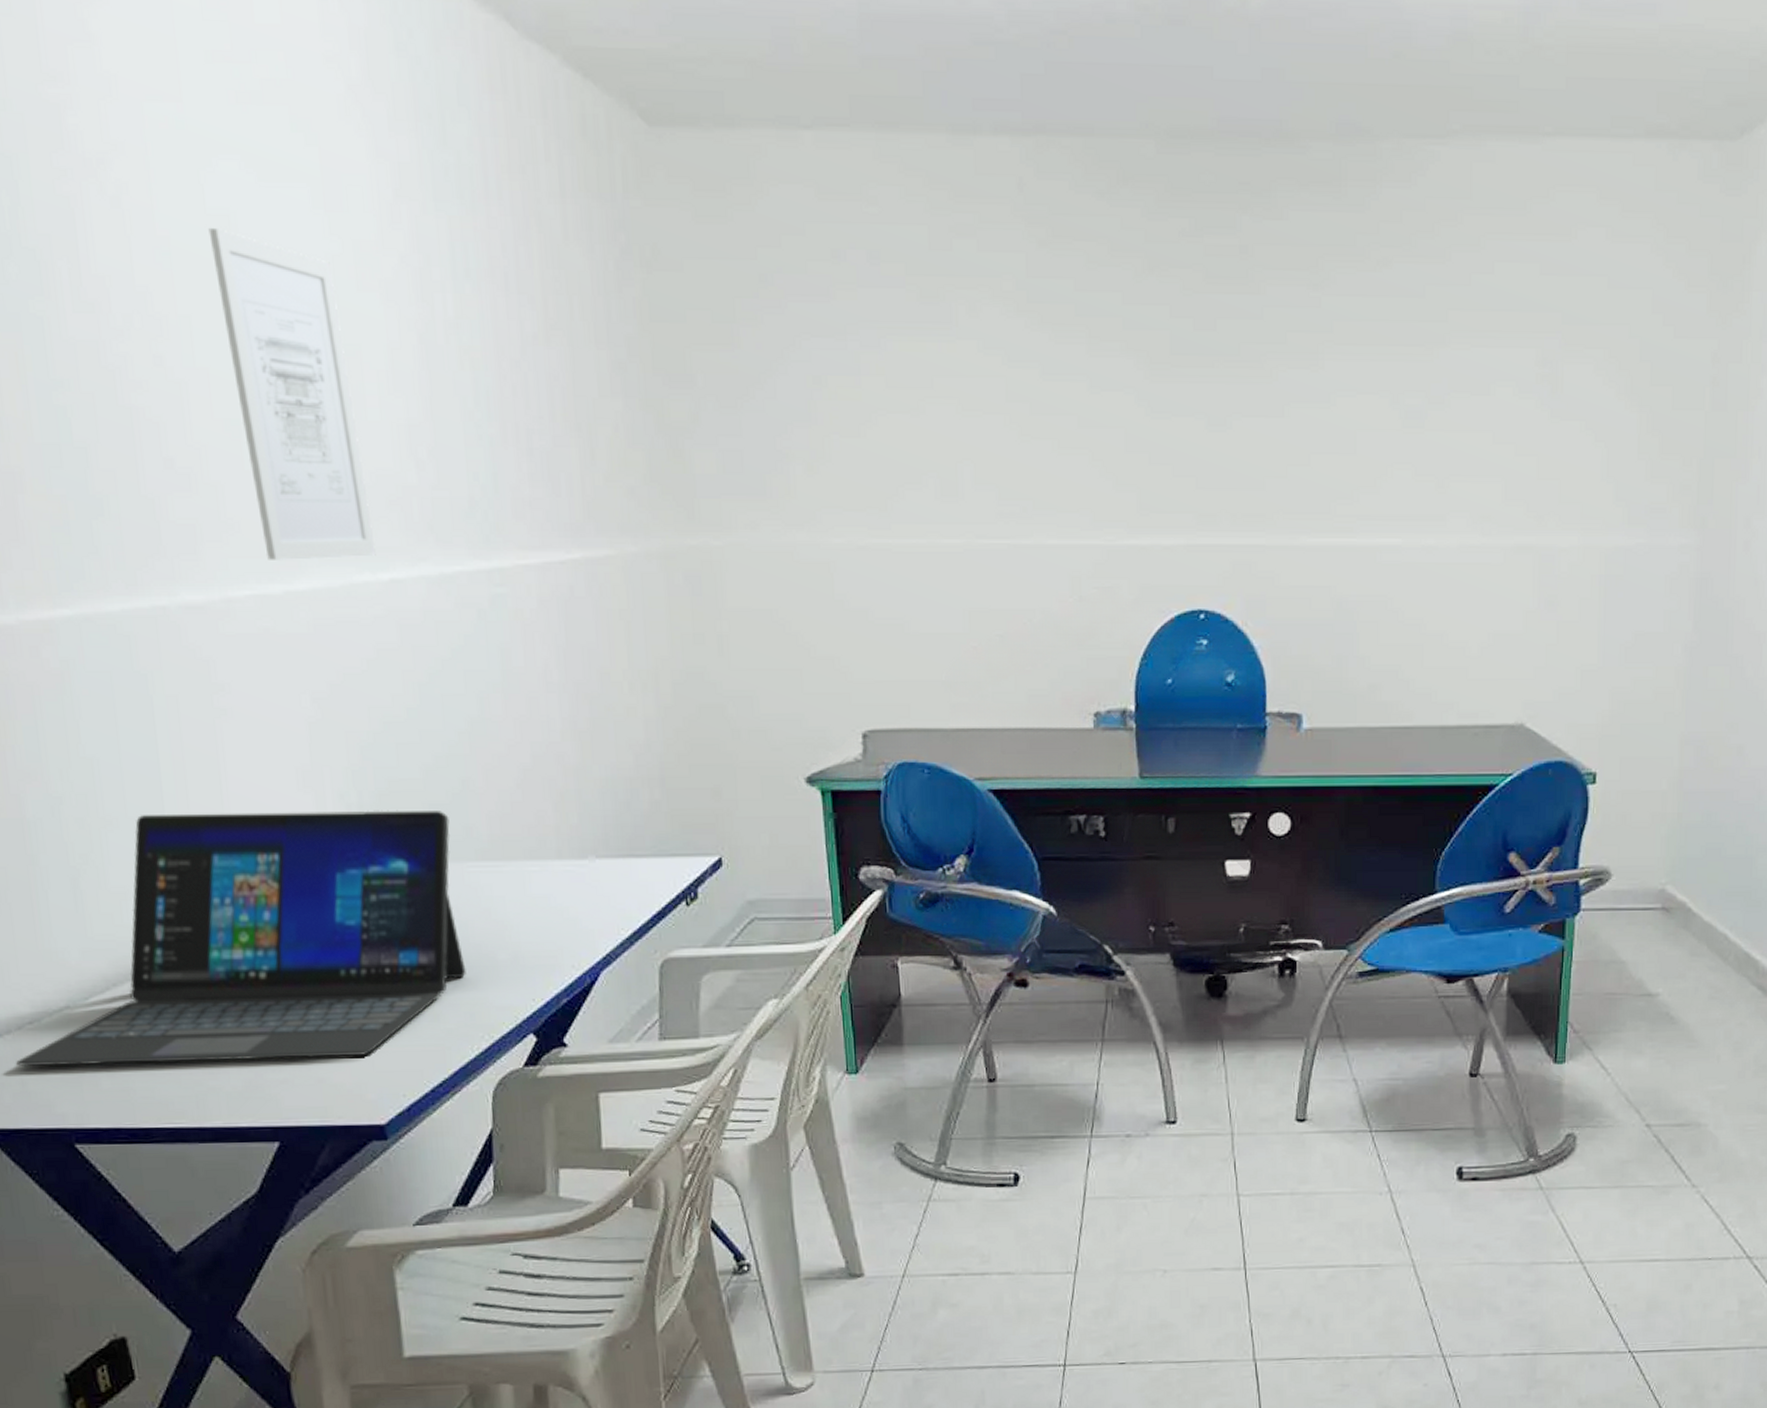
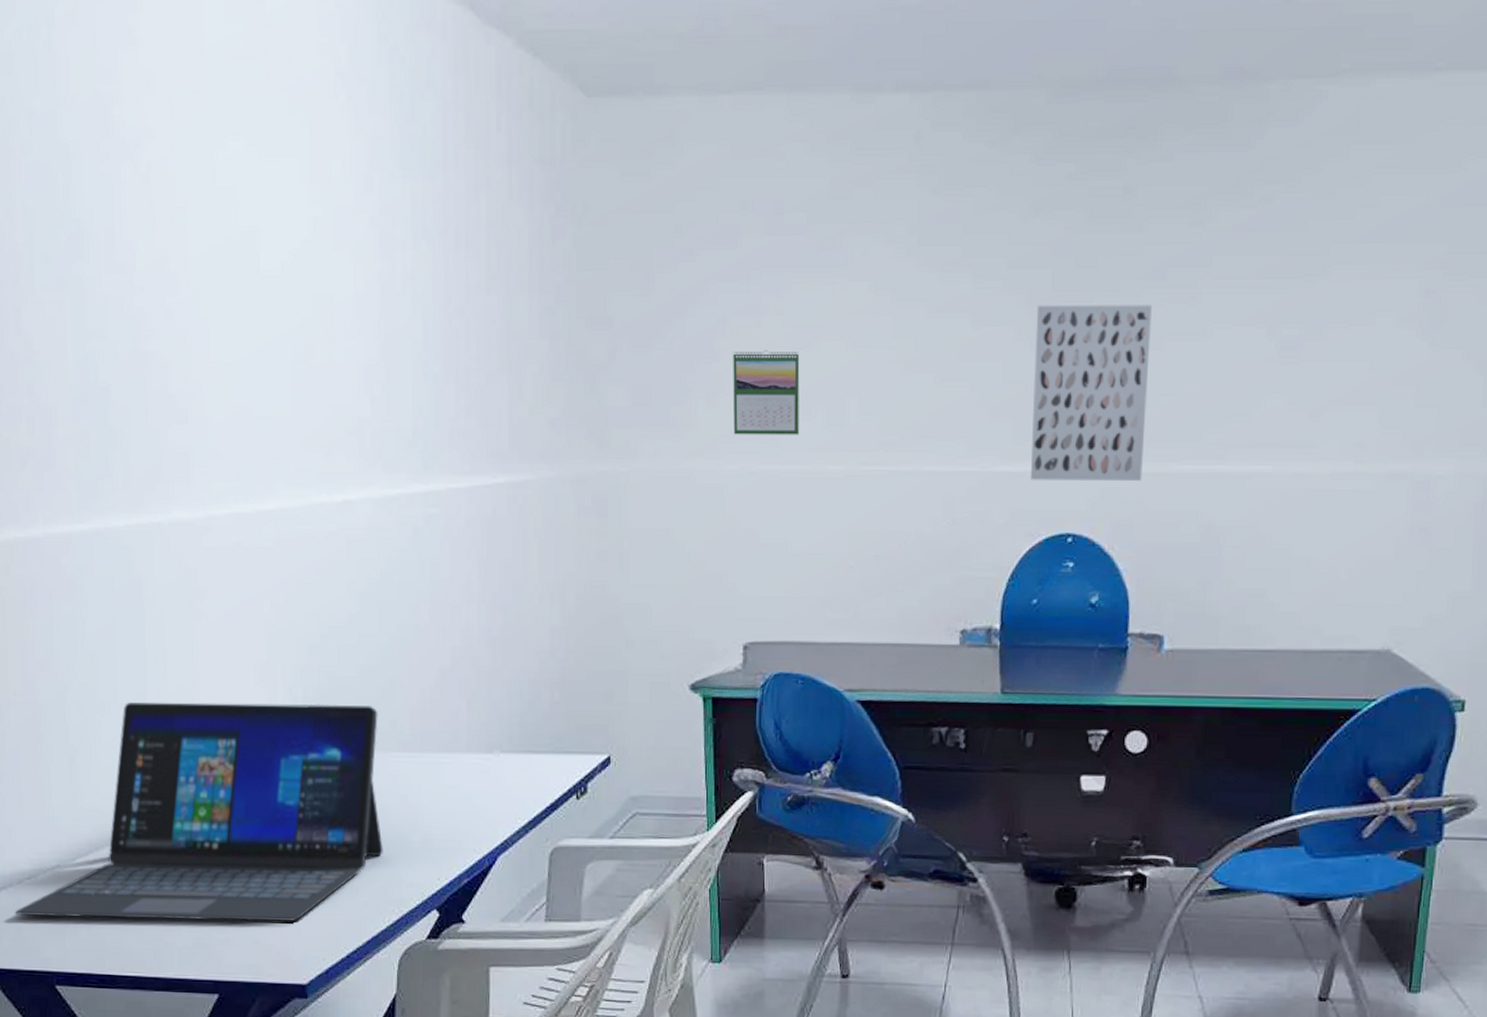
wall art: present [208,227,376,560] -> none [217,198,333,483]
calendar: none [832,413,910,506] -> present [733,350,800,435]
wall art: none [1156,369,1274,554] -> present [1031,305,1152,481]

